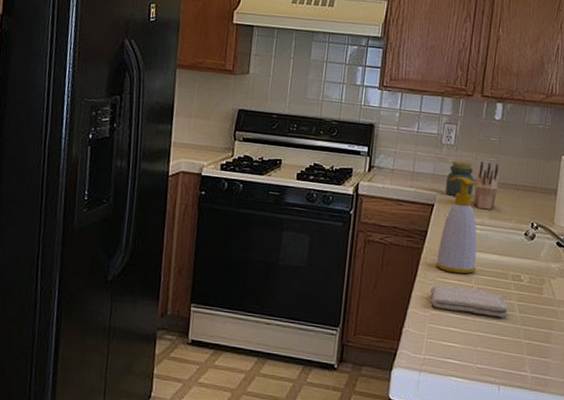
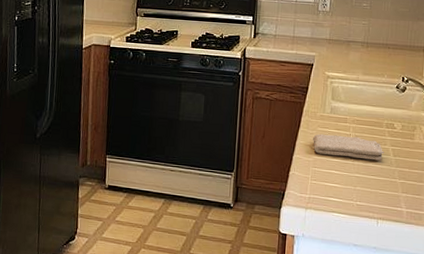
soap bottle: present [436,176,477,274] -> none [317,38,353,124]
jar: present [445,160,474,196] -> none [323,25,349,56]
knife block: present [472,161,500,210] -> none [348,24,371,67]

